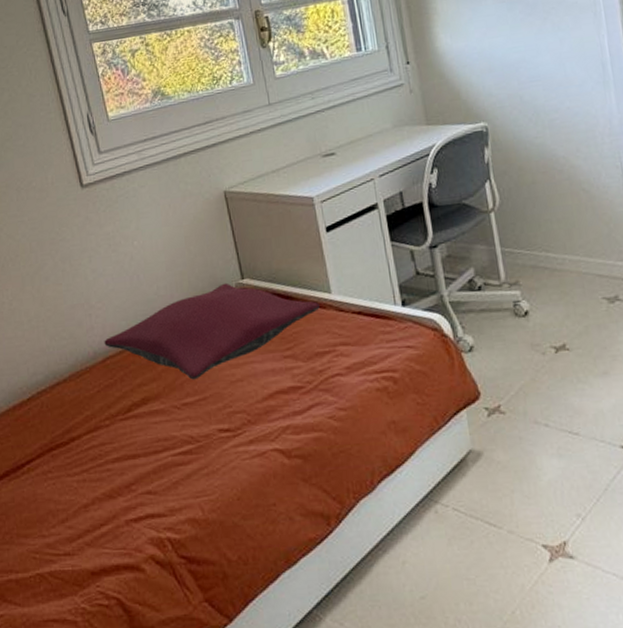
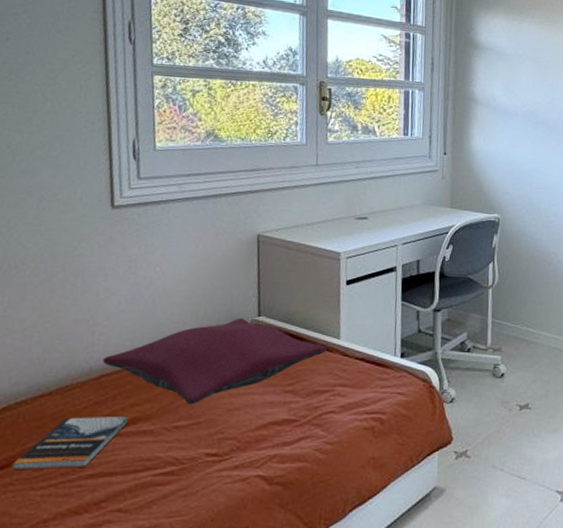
book: none [46,396,139,458] -> present [11,415,128,471]

